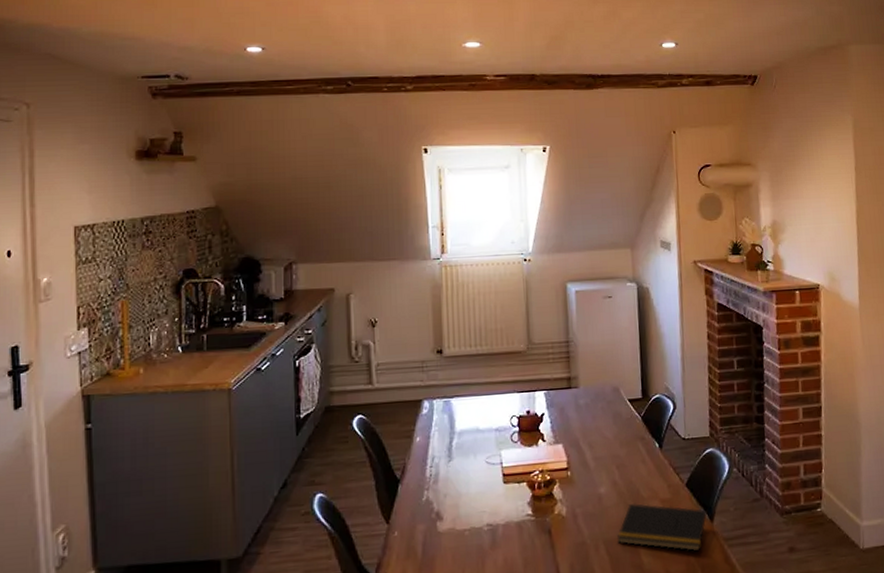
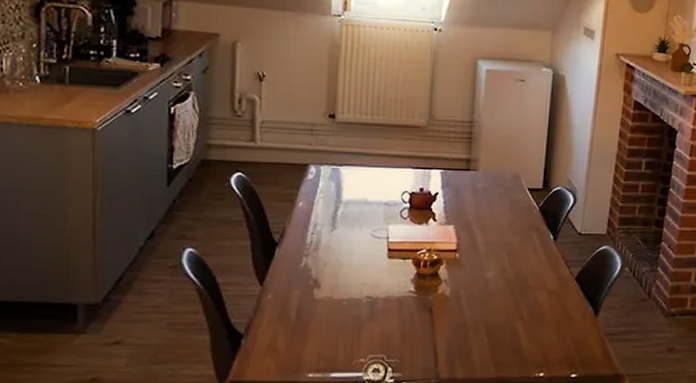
notepad: present [617,504,708,552] -> none [499,292,594,343]

